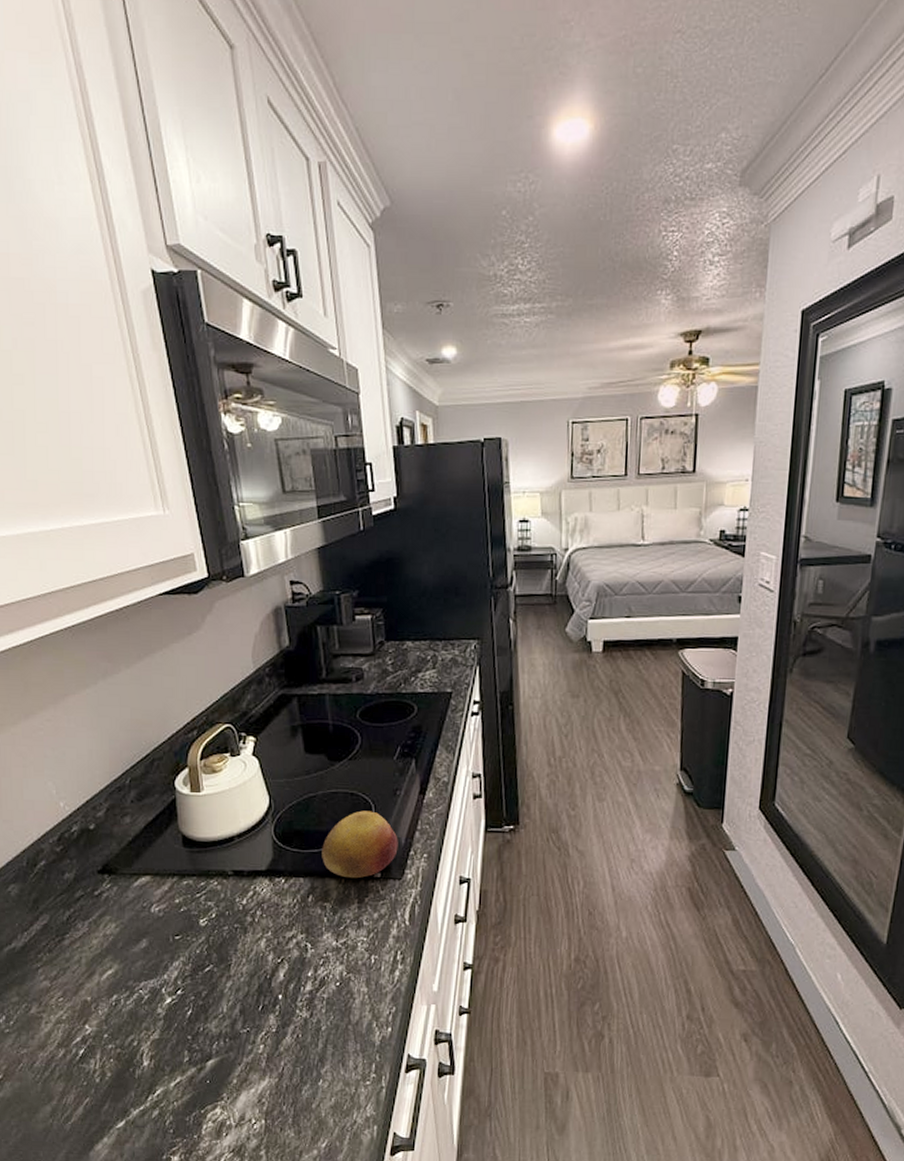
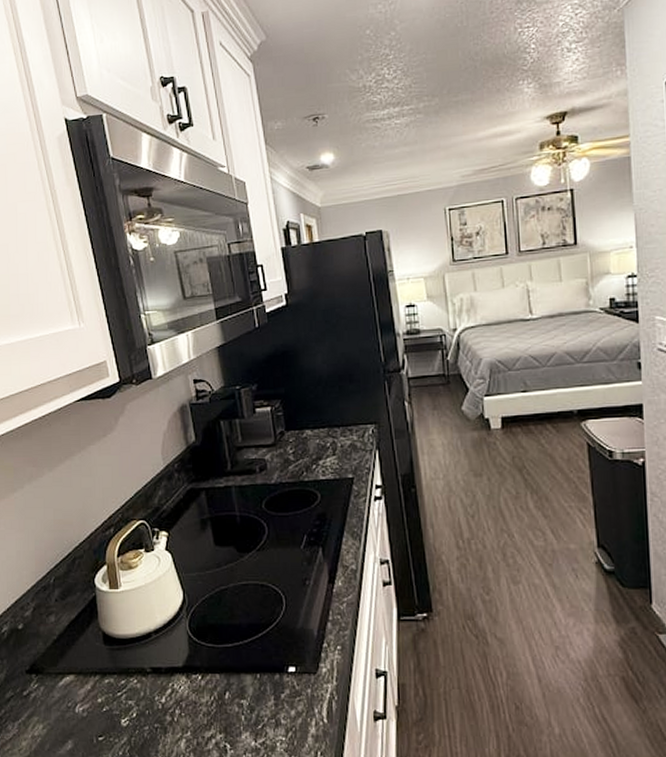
fruit: present [322,810,398,879] -> none [236,602,311,674]

